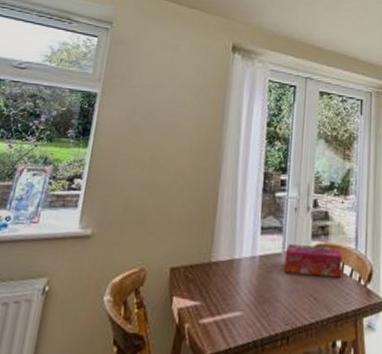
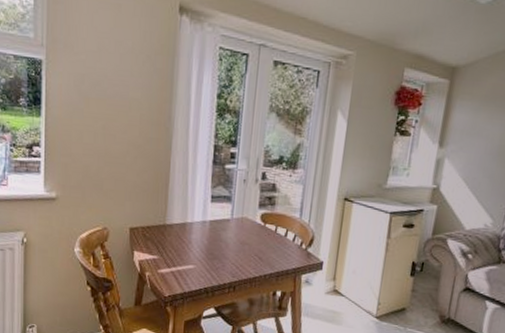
tissue box: present [283,244,343,278] -> none [232,212,287,242]

